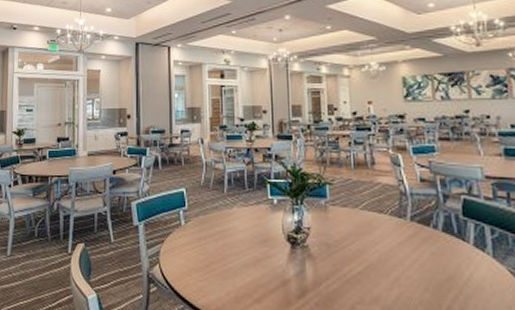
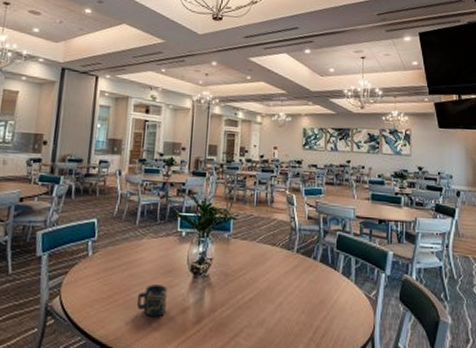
cup: none [234,254,265,289] -> present [136,284,167,318]

